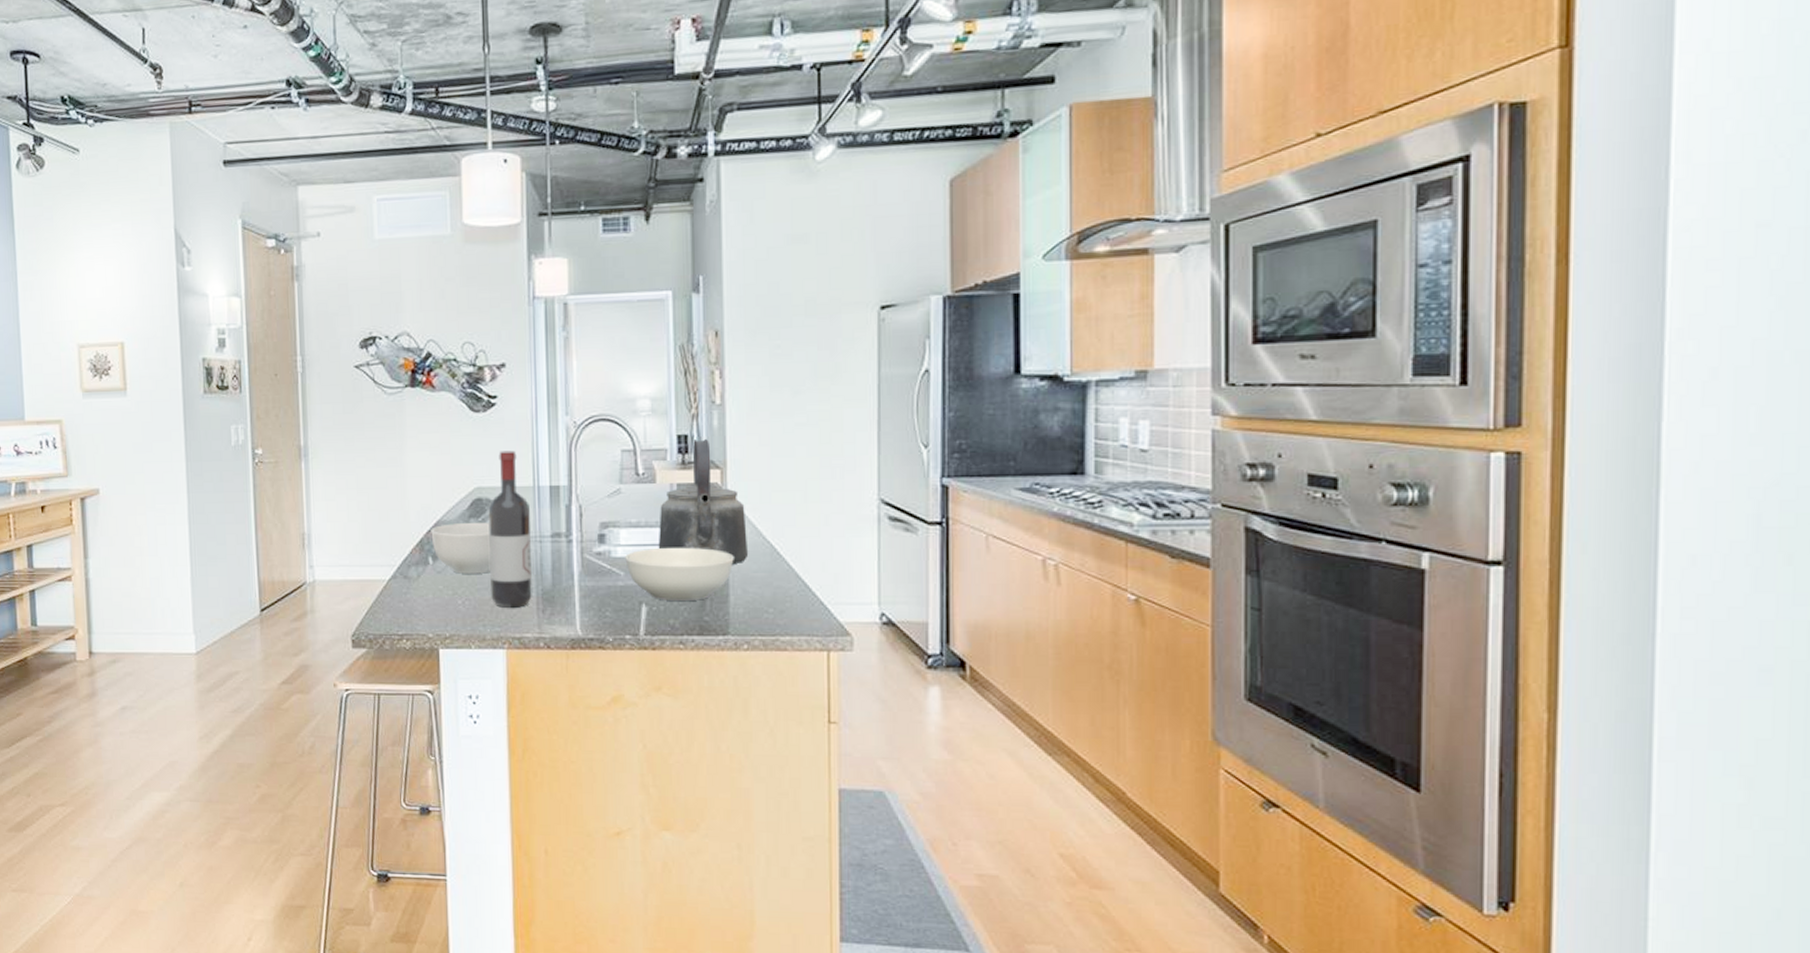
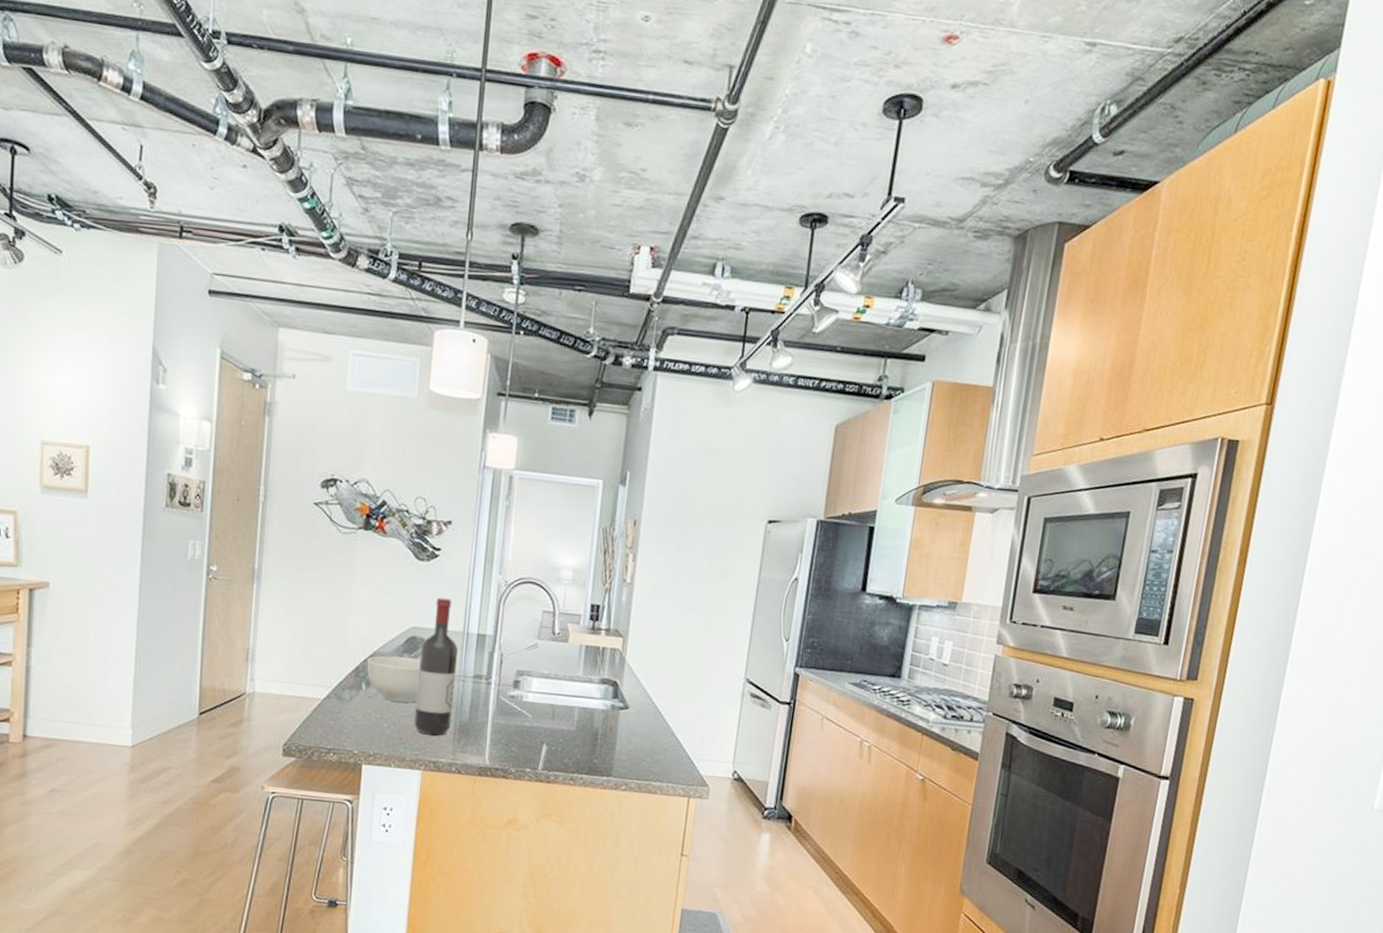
bowl: present [625,547,734,602] -> none [534,697,624,746]
kettle: present [658,439,749,563] -> none [563,610,639,718]

